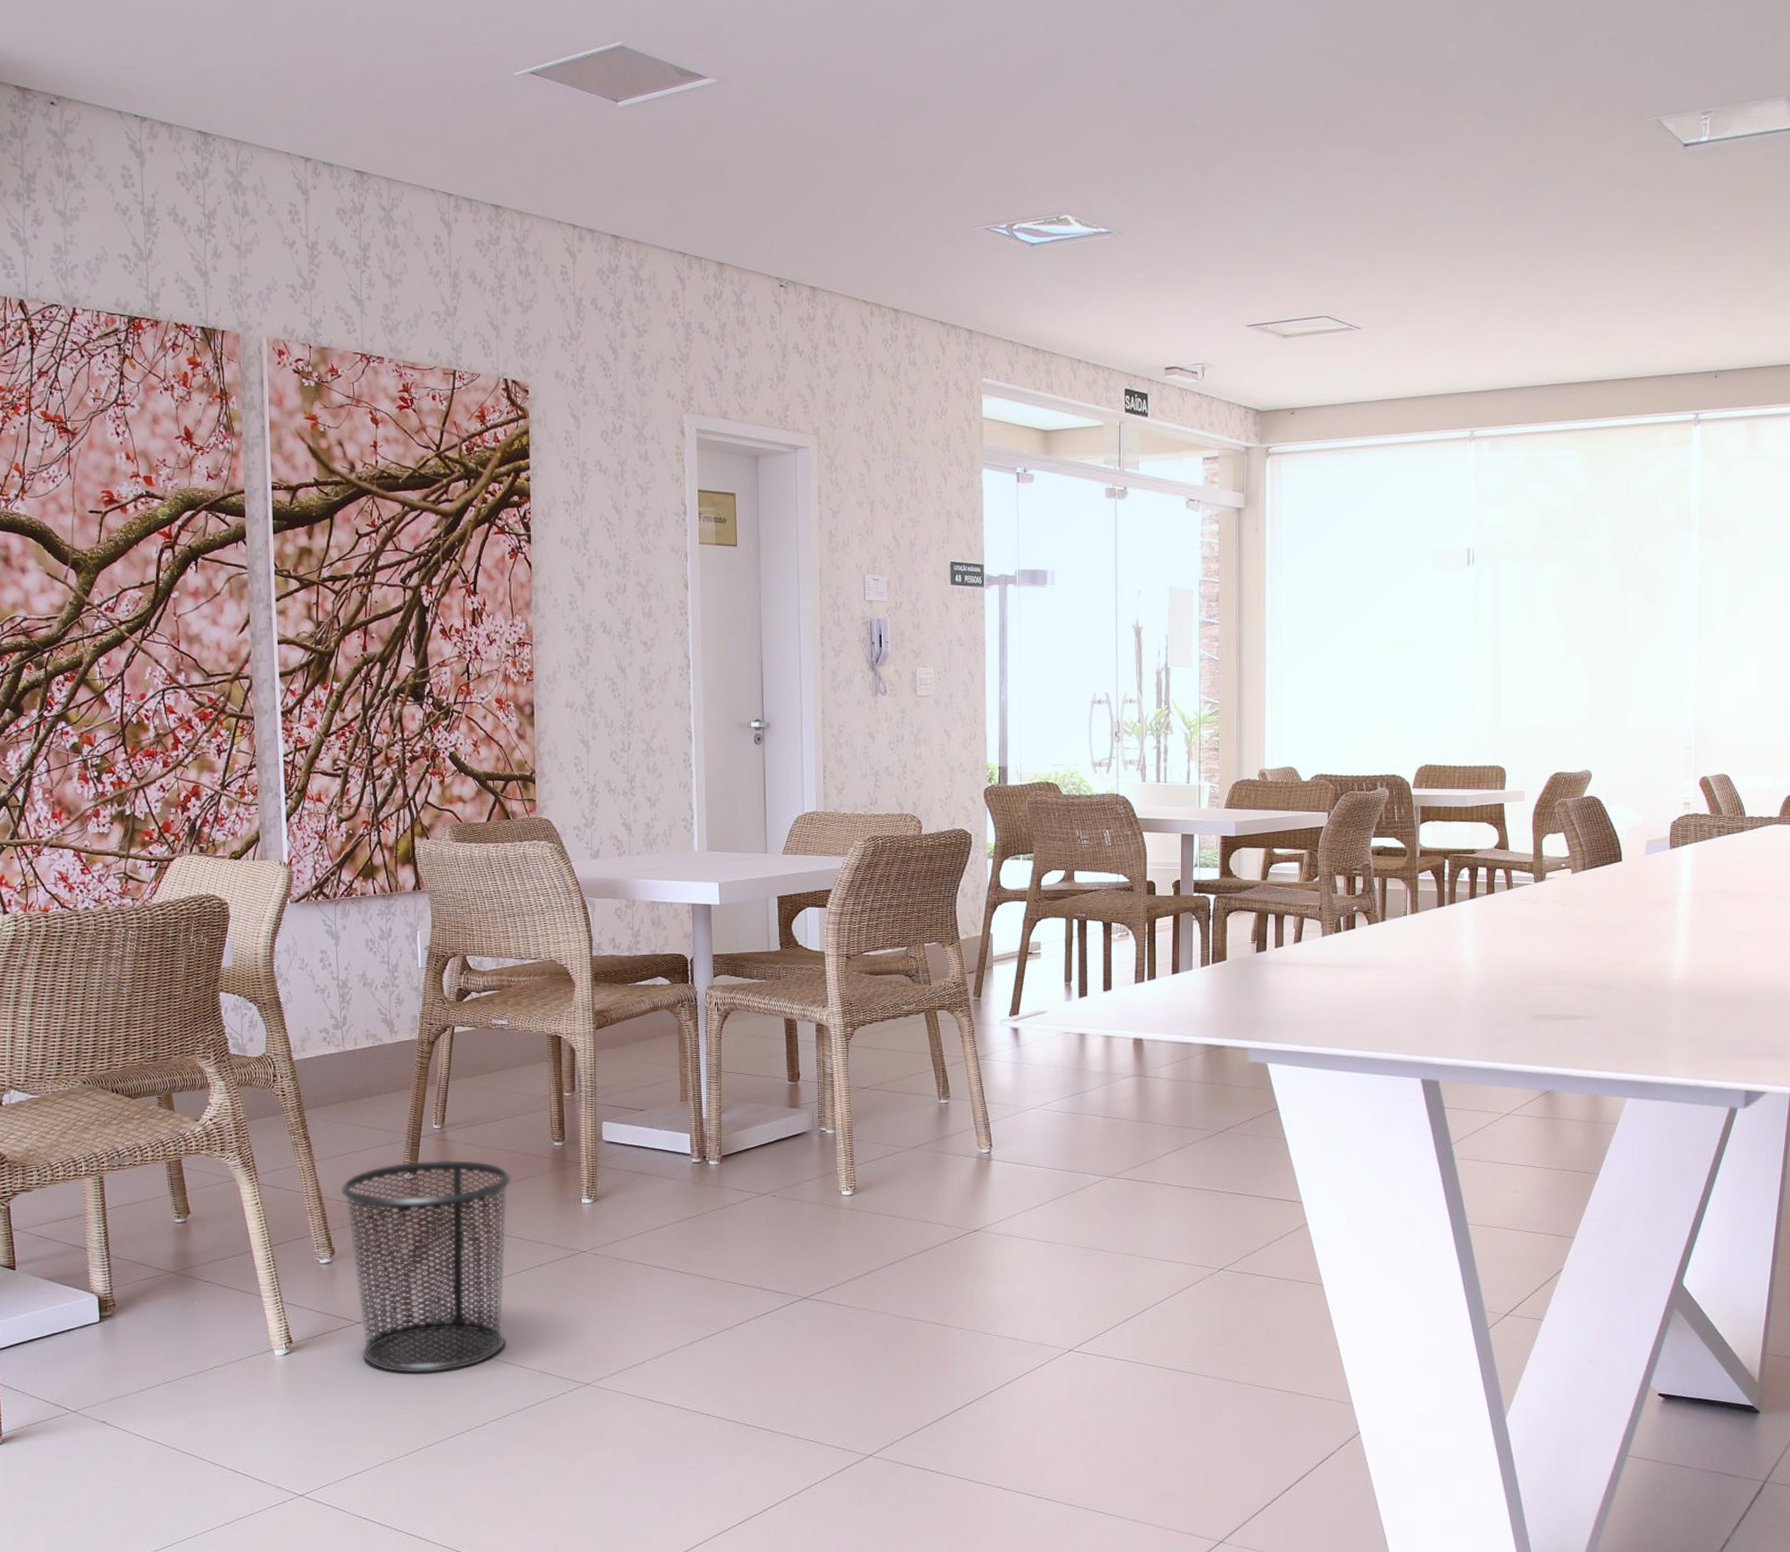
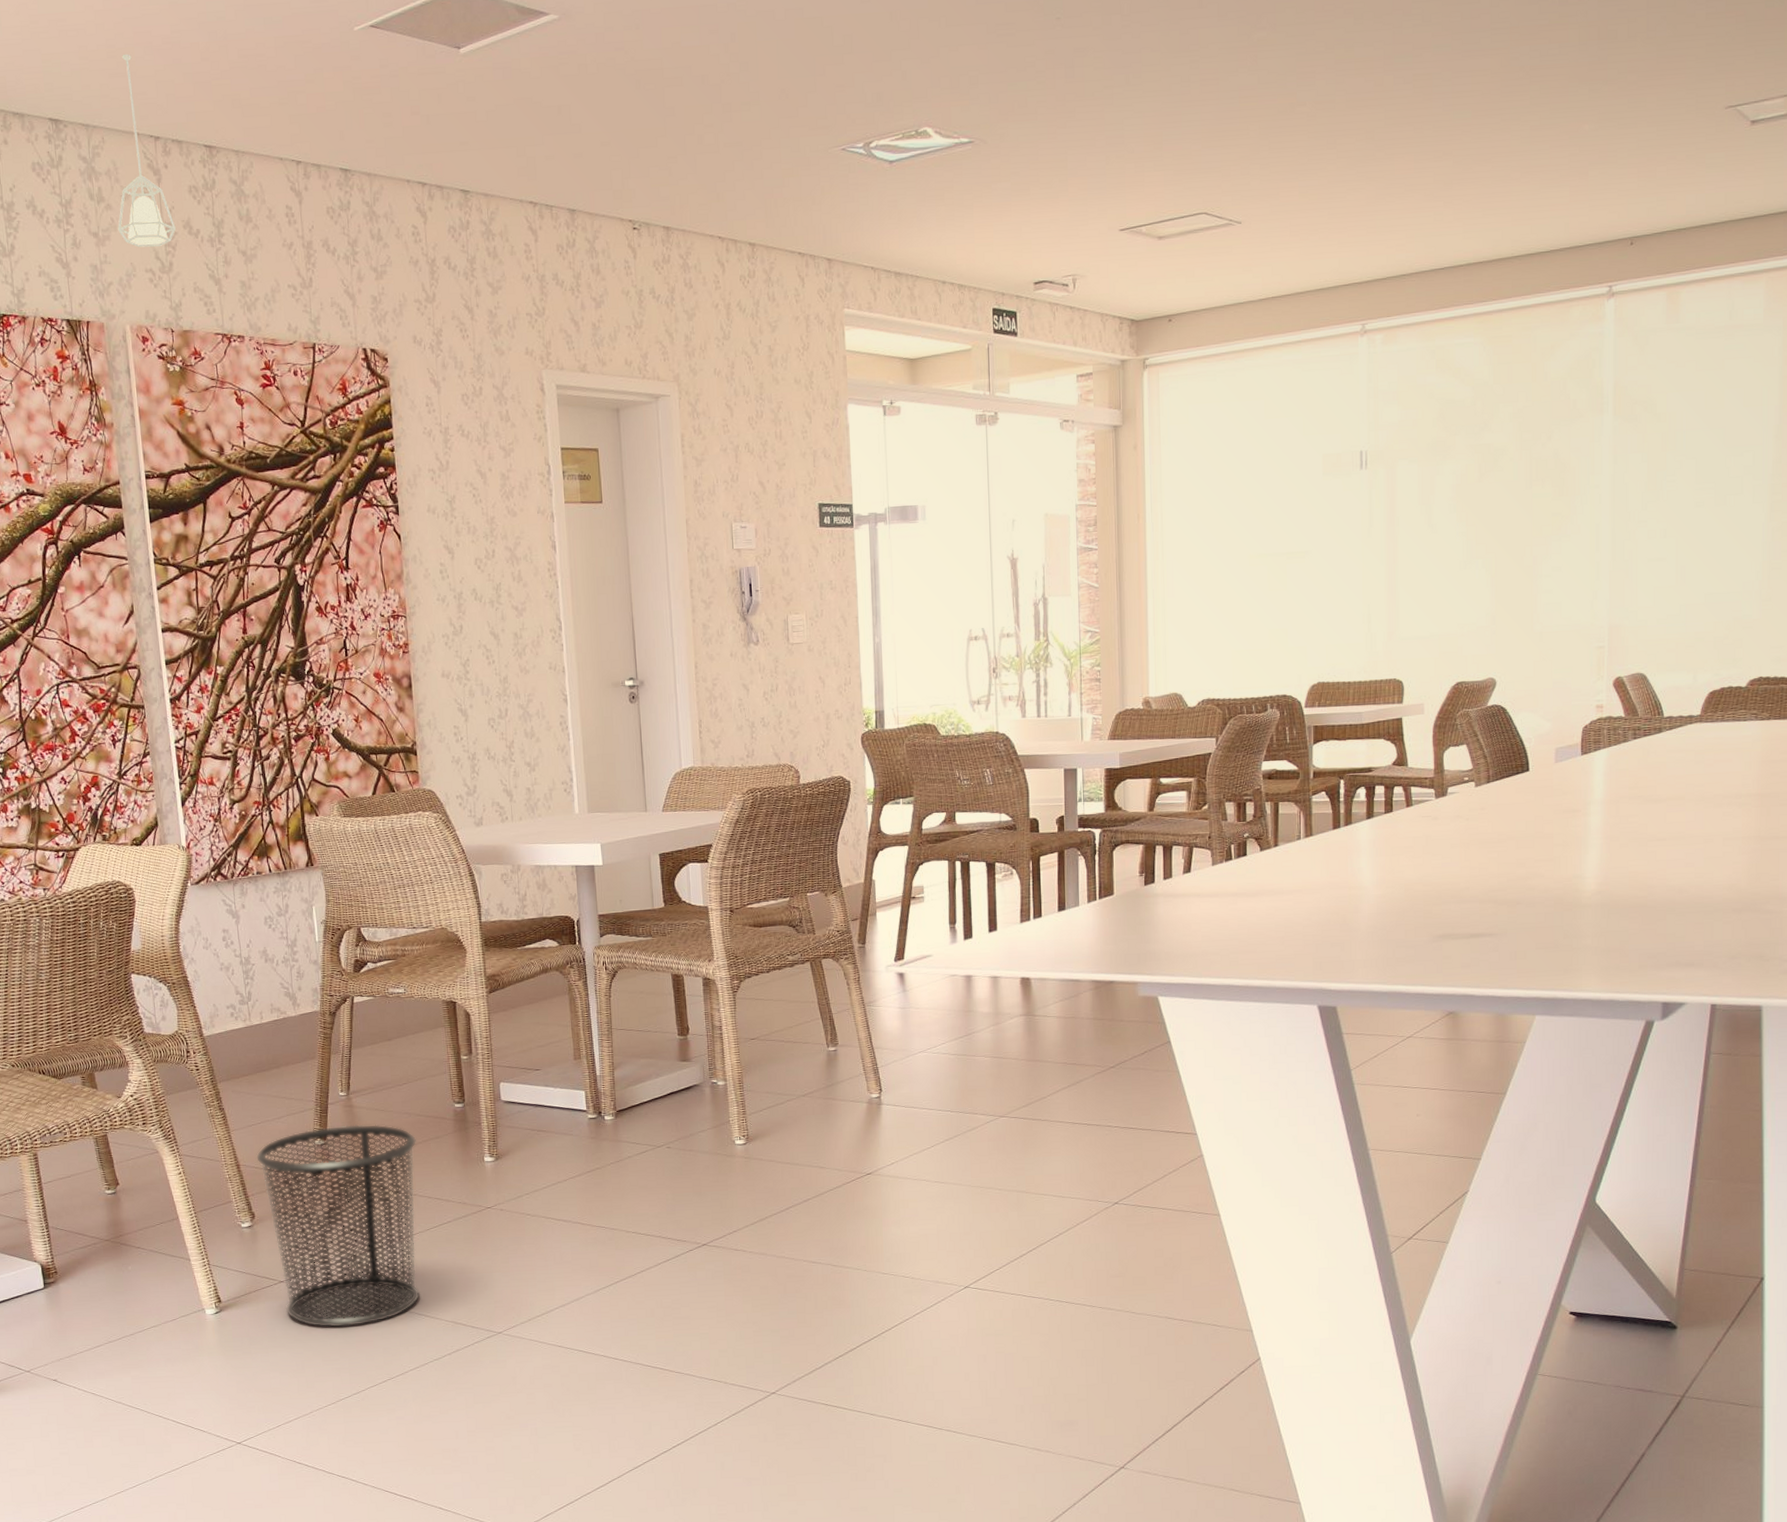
pendant lamp: none [261,76,321,263] -> present [118,53,176,248]

